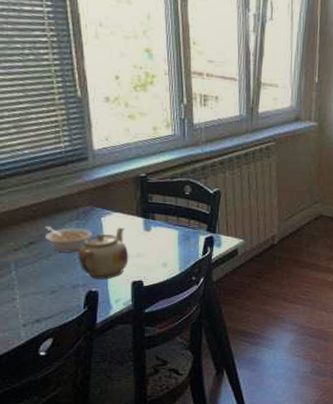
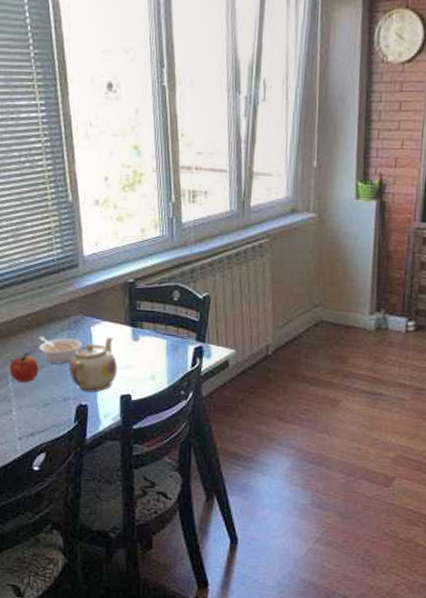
fruit: none [12,244,45,272] -> present [9,355,39,383]

